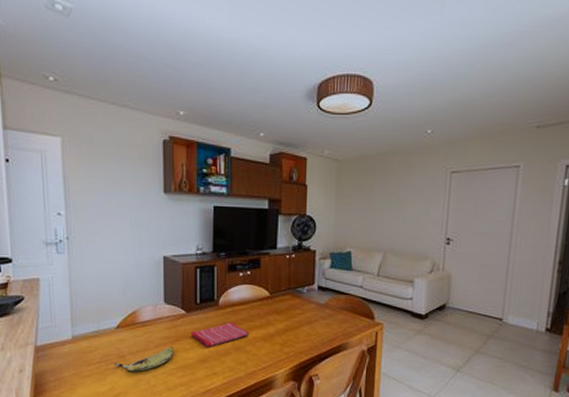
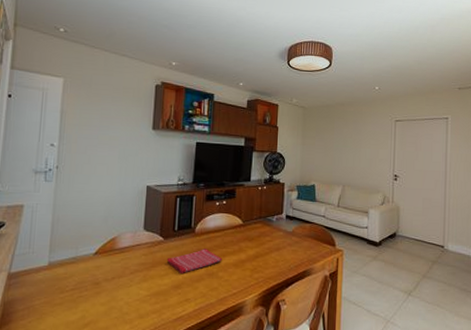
fruit: present [114,346,175,372] -> none [87,273,150,299]

